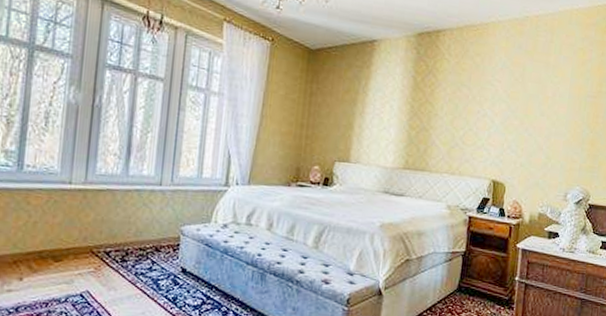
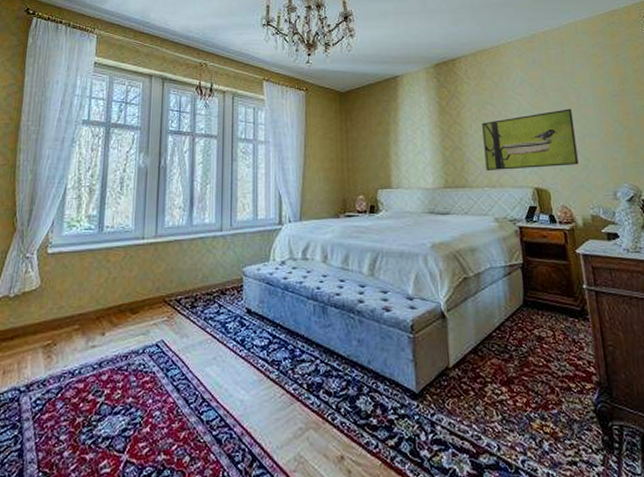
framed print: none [449,103,546,162] -> present [482,108,579,170]

